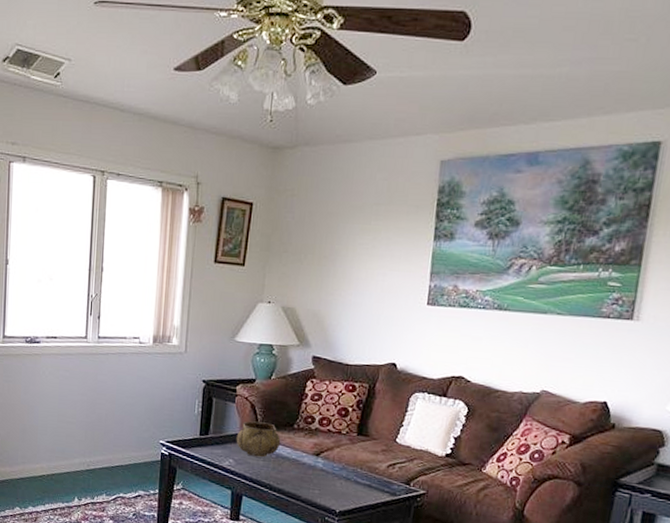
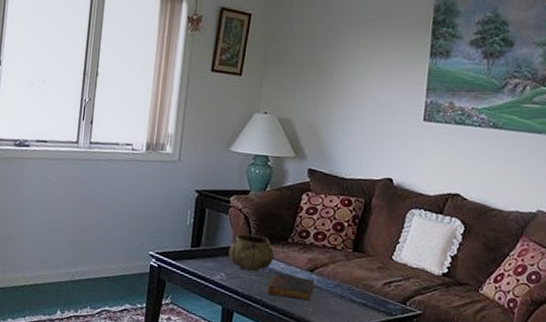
book: none [275,458,321,484] -> present [268,274,315,301]

